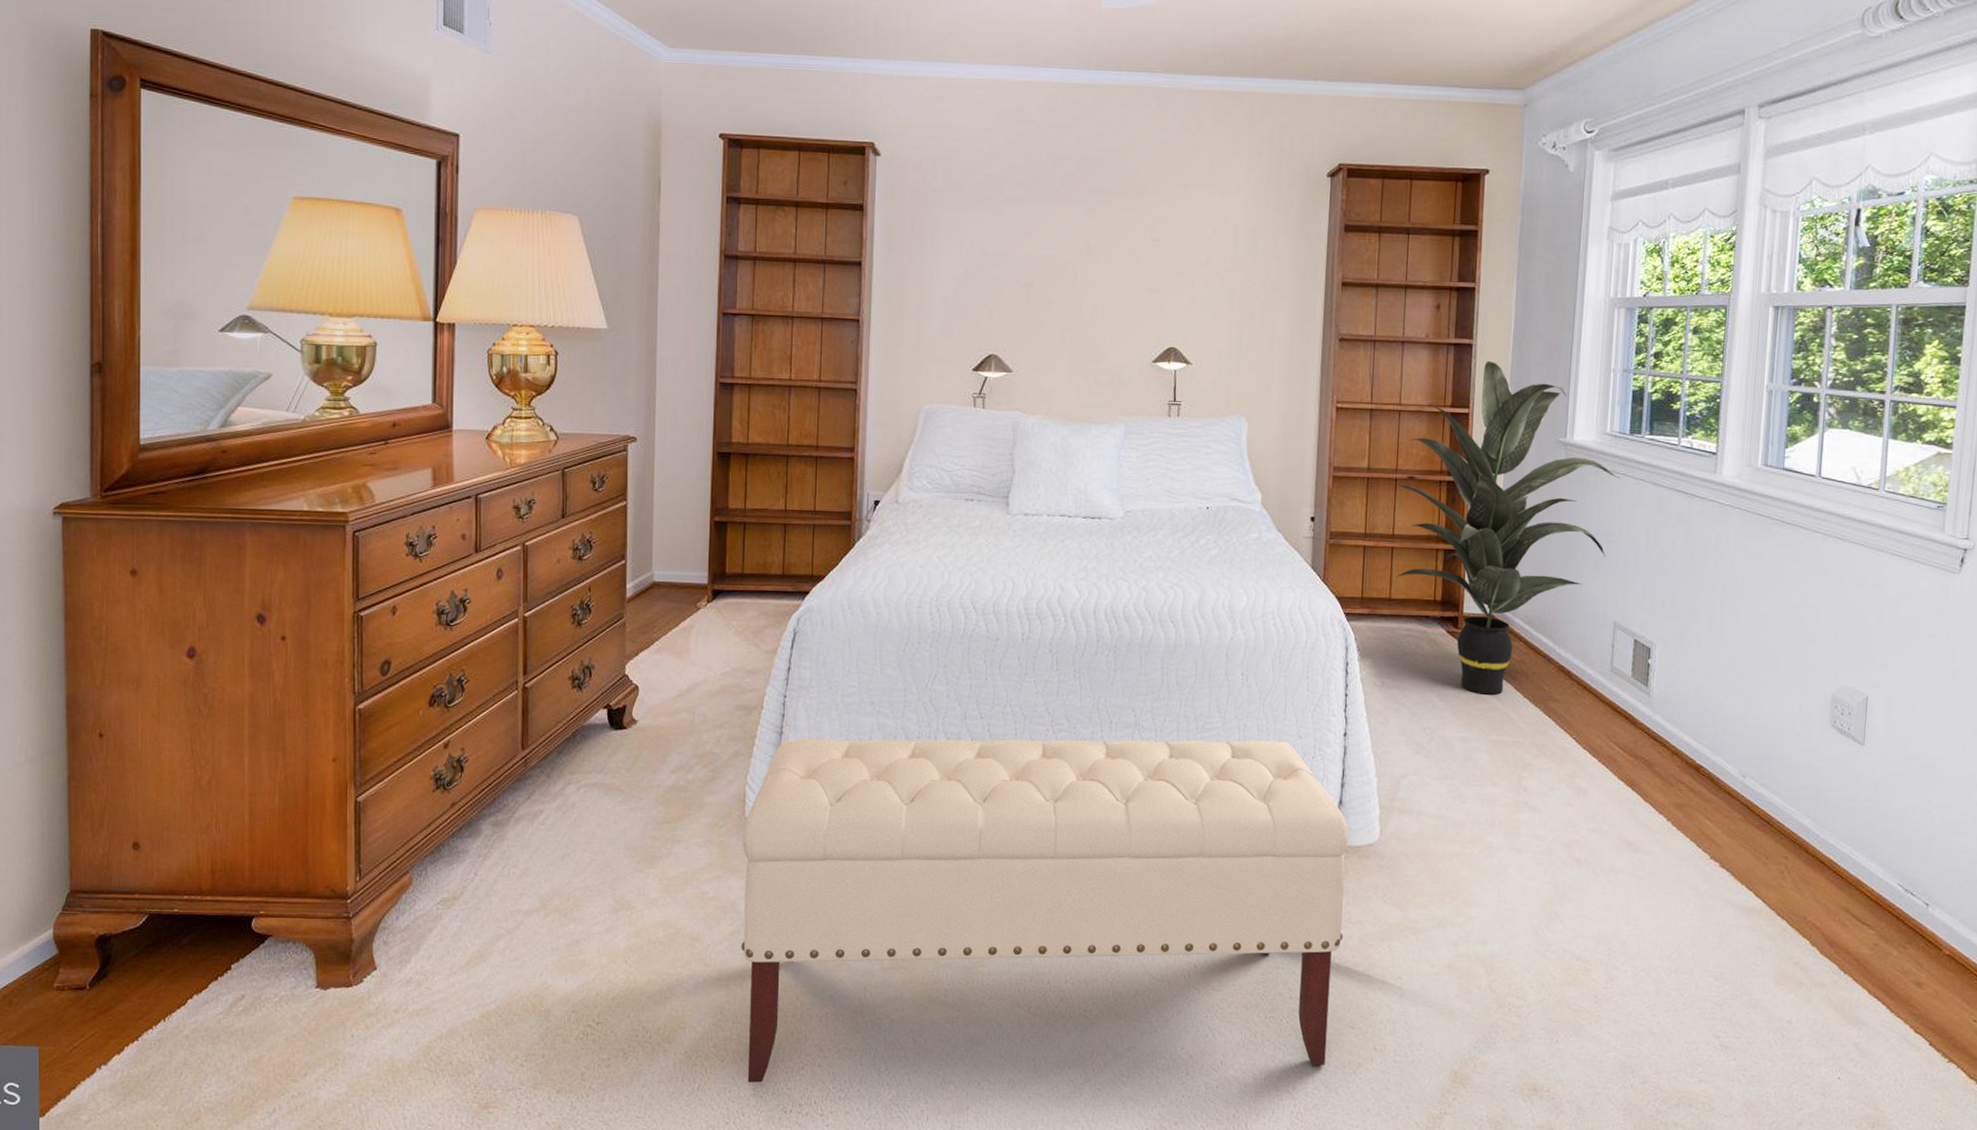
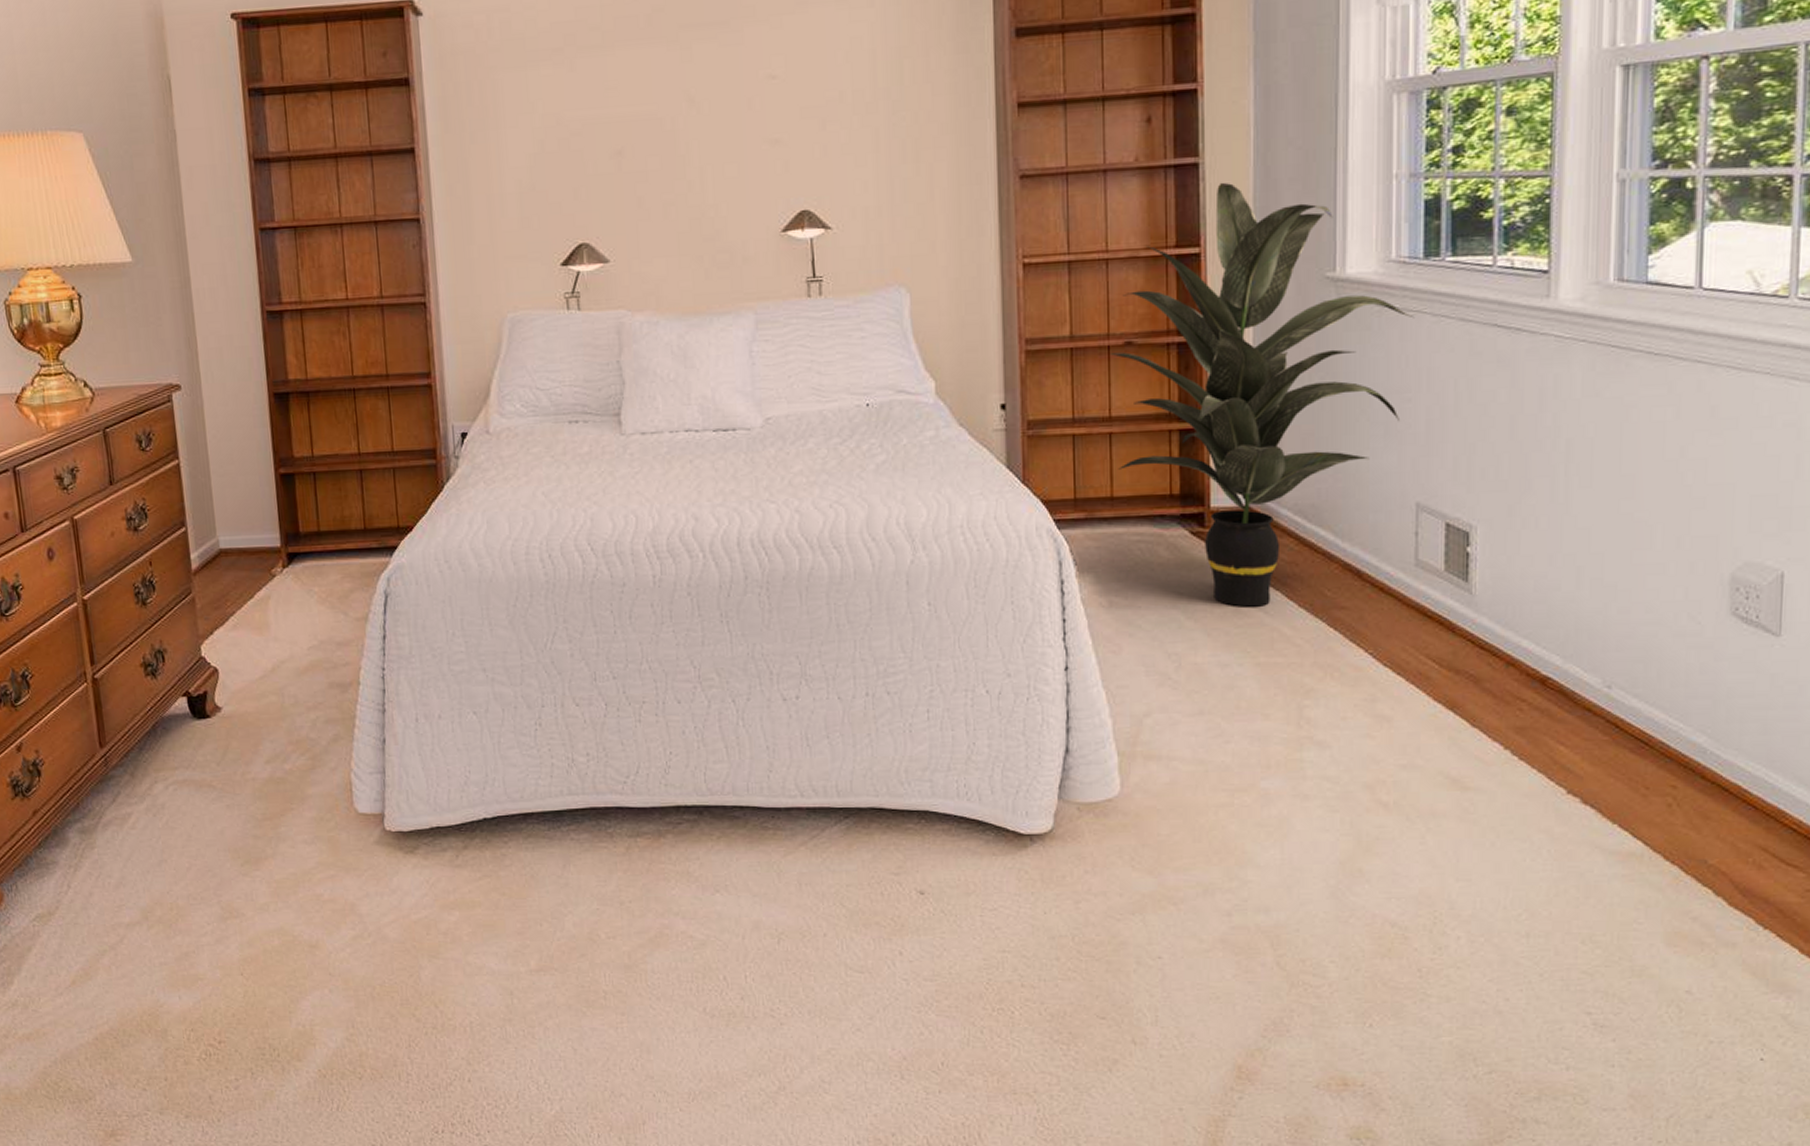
bench: present [741,738,1348,1083] -> none [353,682,1083,1101]

